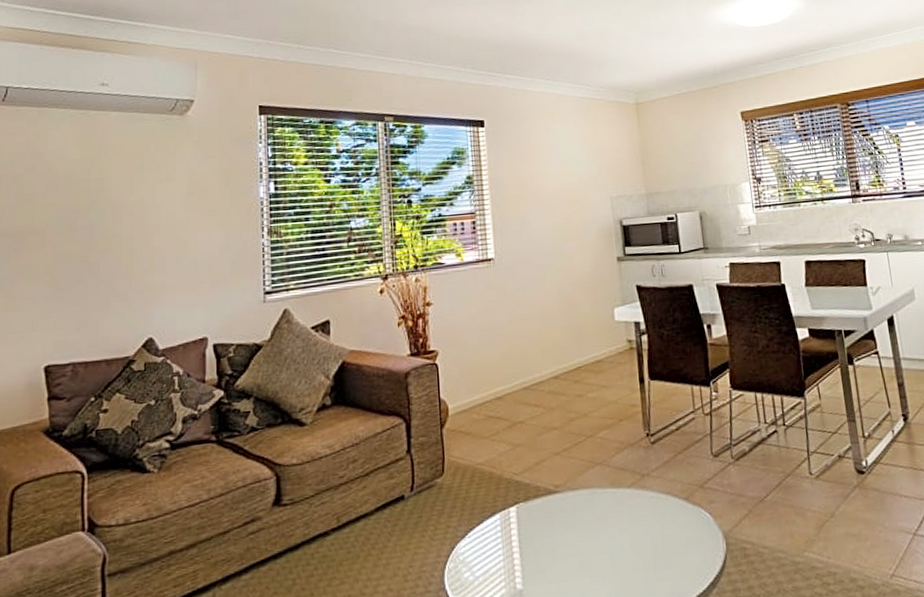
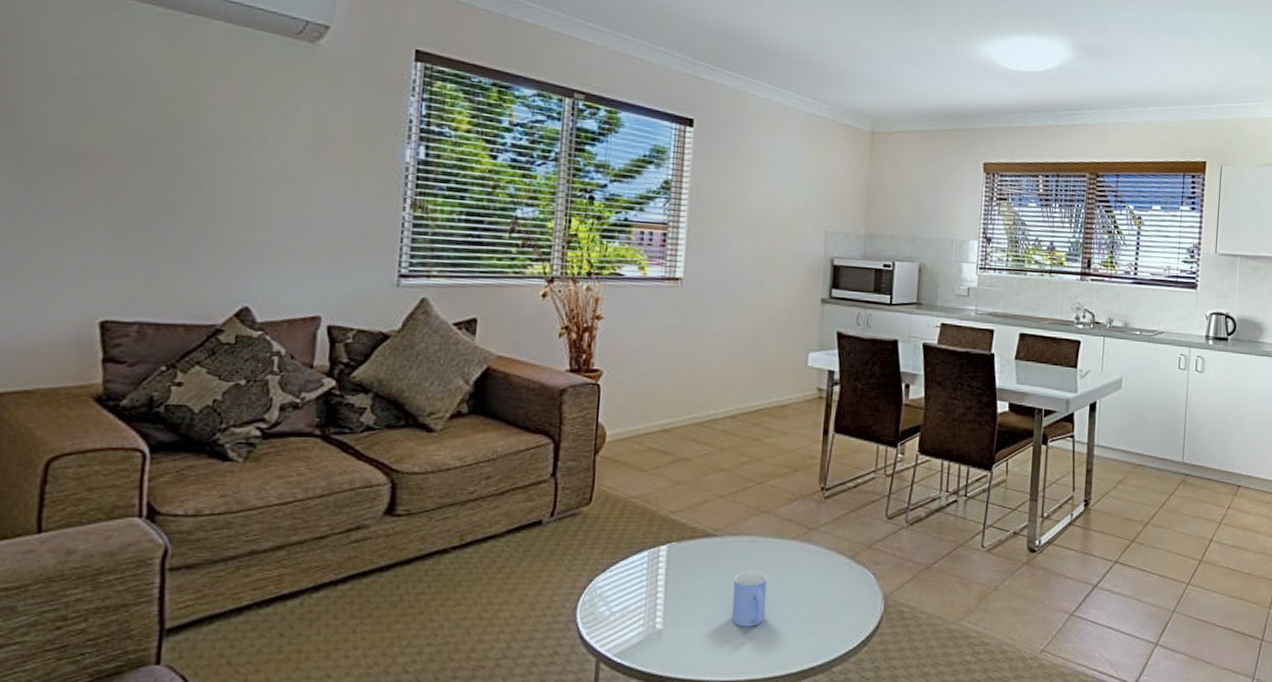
mug: none [580,522,615,580] -> present [732,571,768,627]

